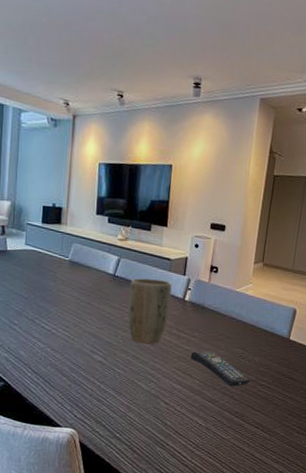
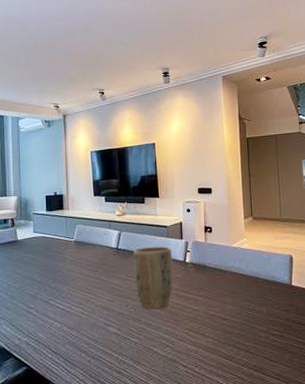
remote control: present [190,350,251,387] -> none [200,307,263,340]

